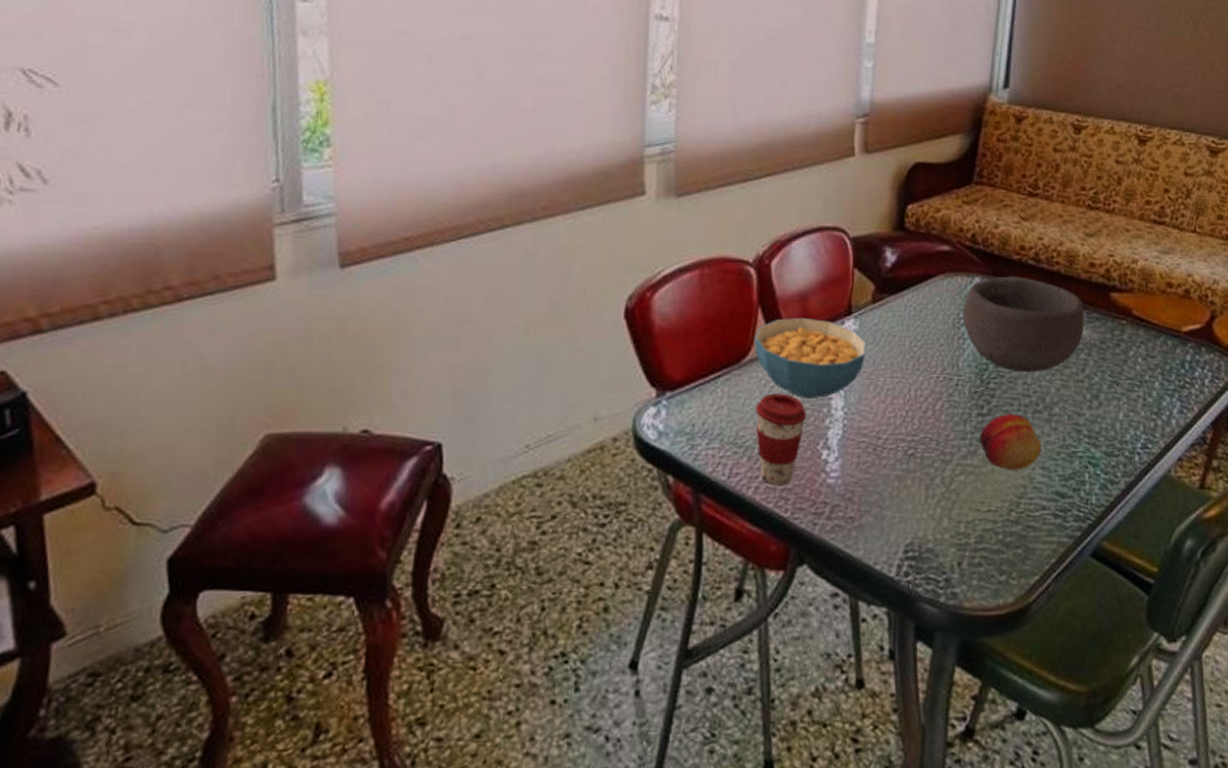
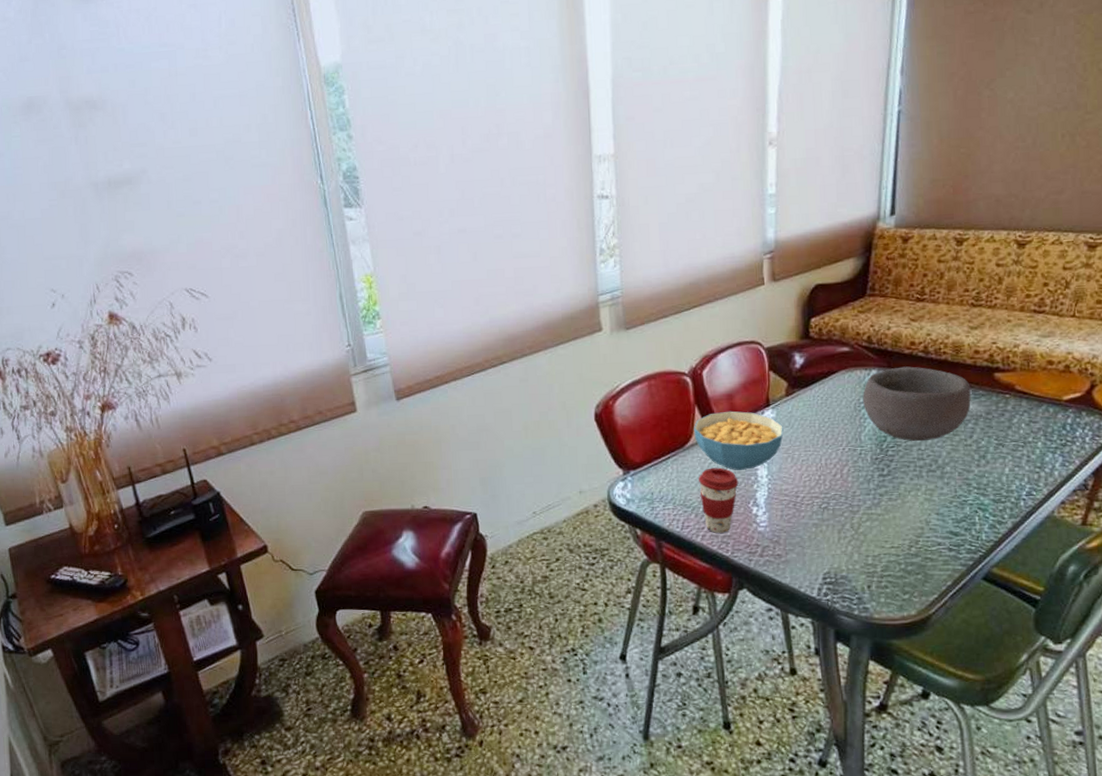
fruit: present [980,414,1042,471] -> none [882,473,937,517]

